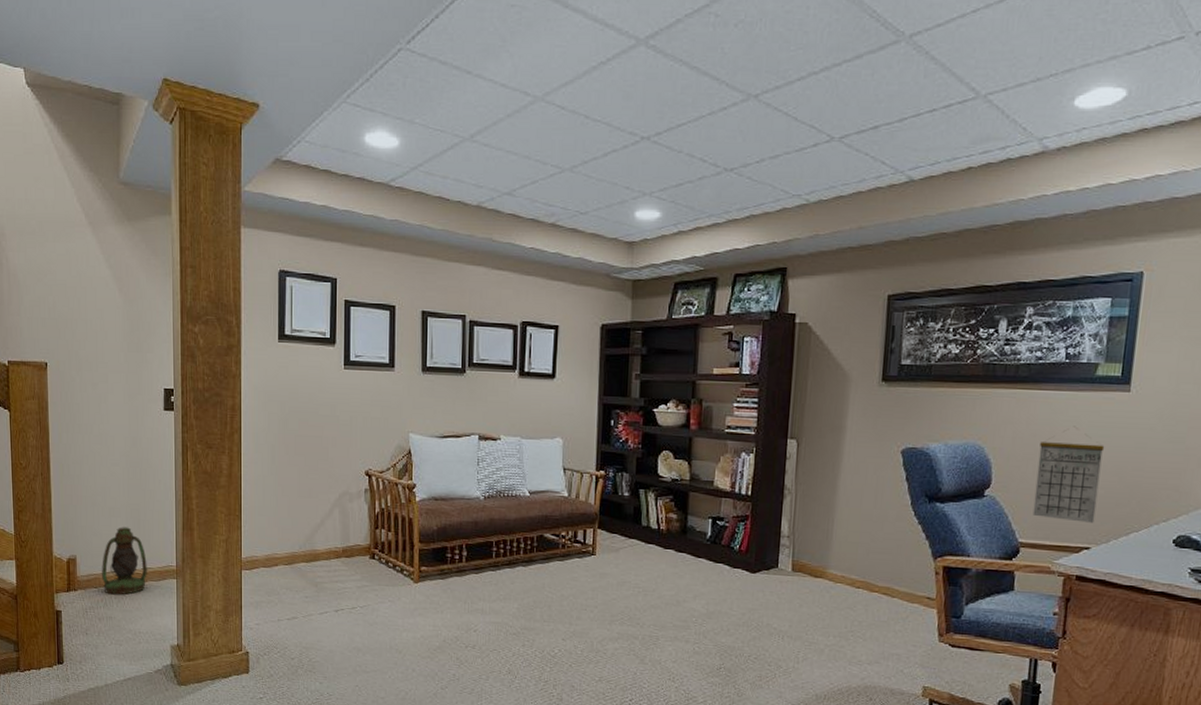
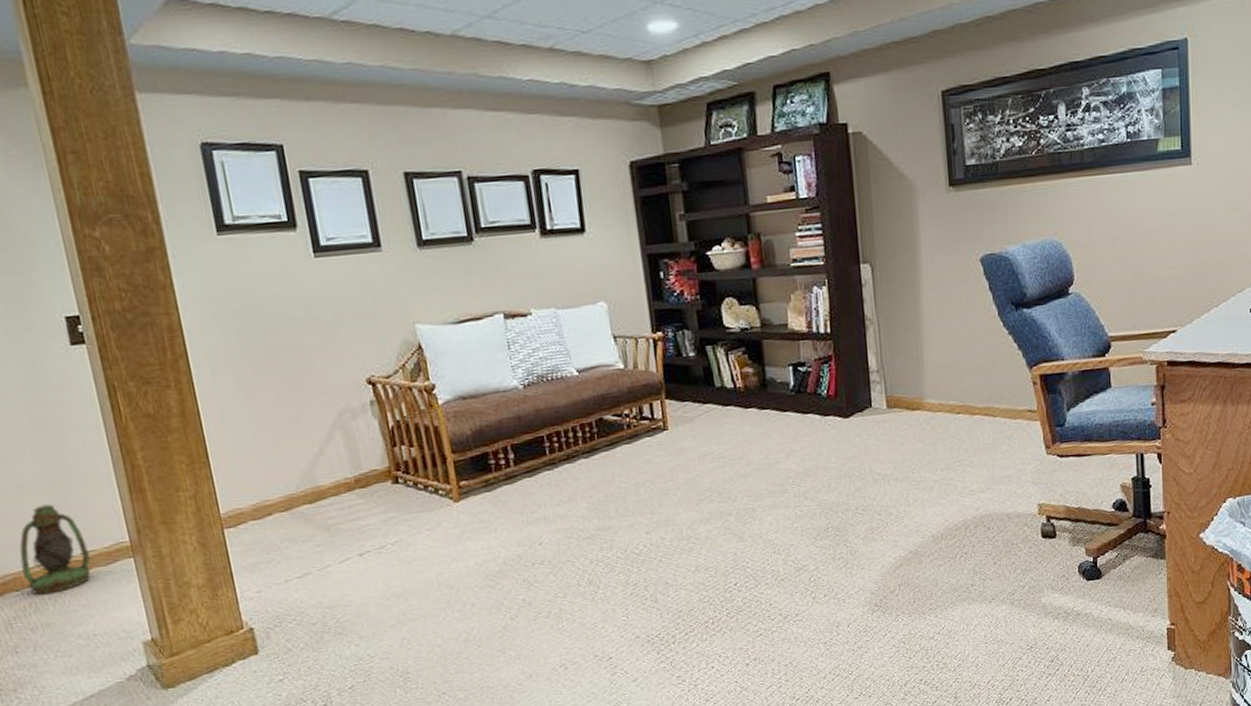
calendar: present [1032,426,1105,523] -> none [1115,207,1177,307]

